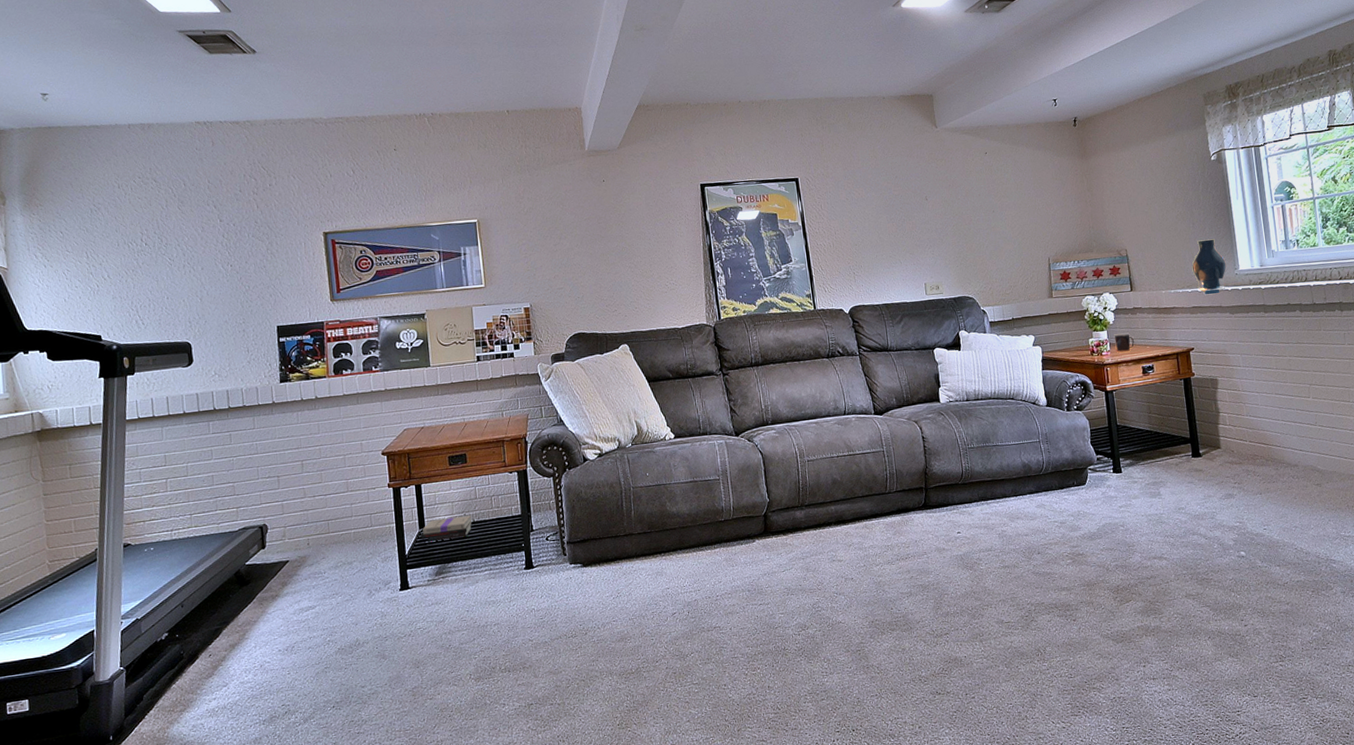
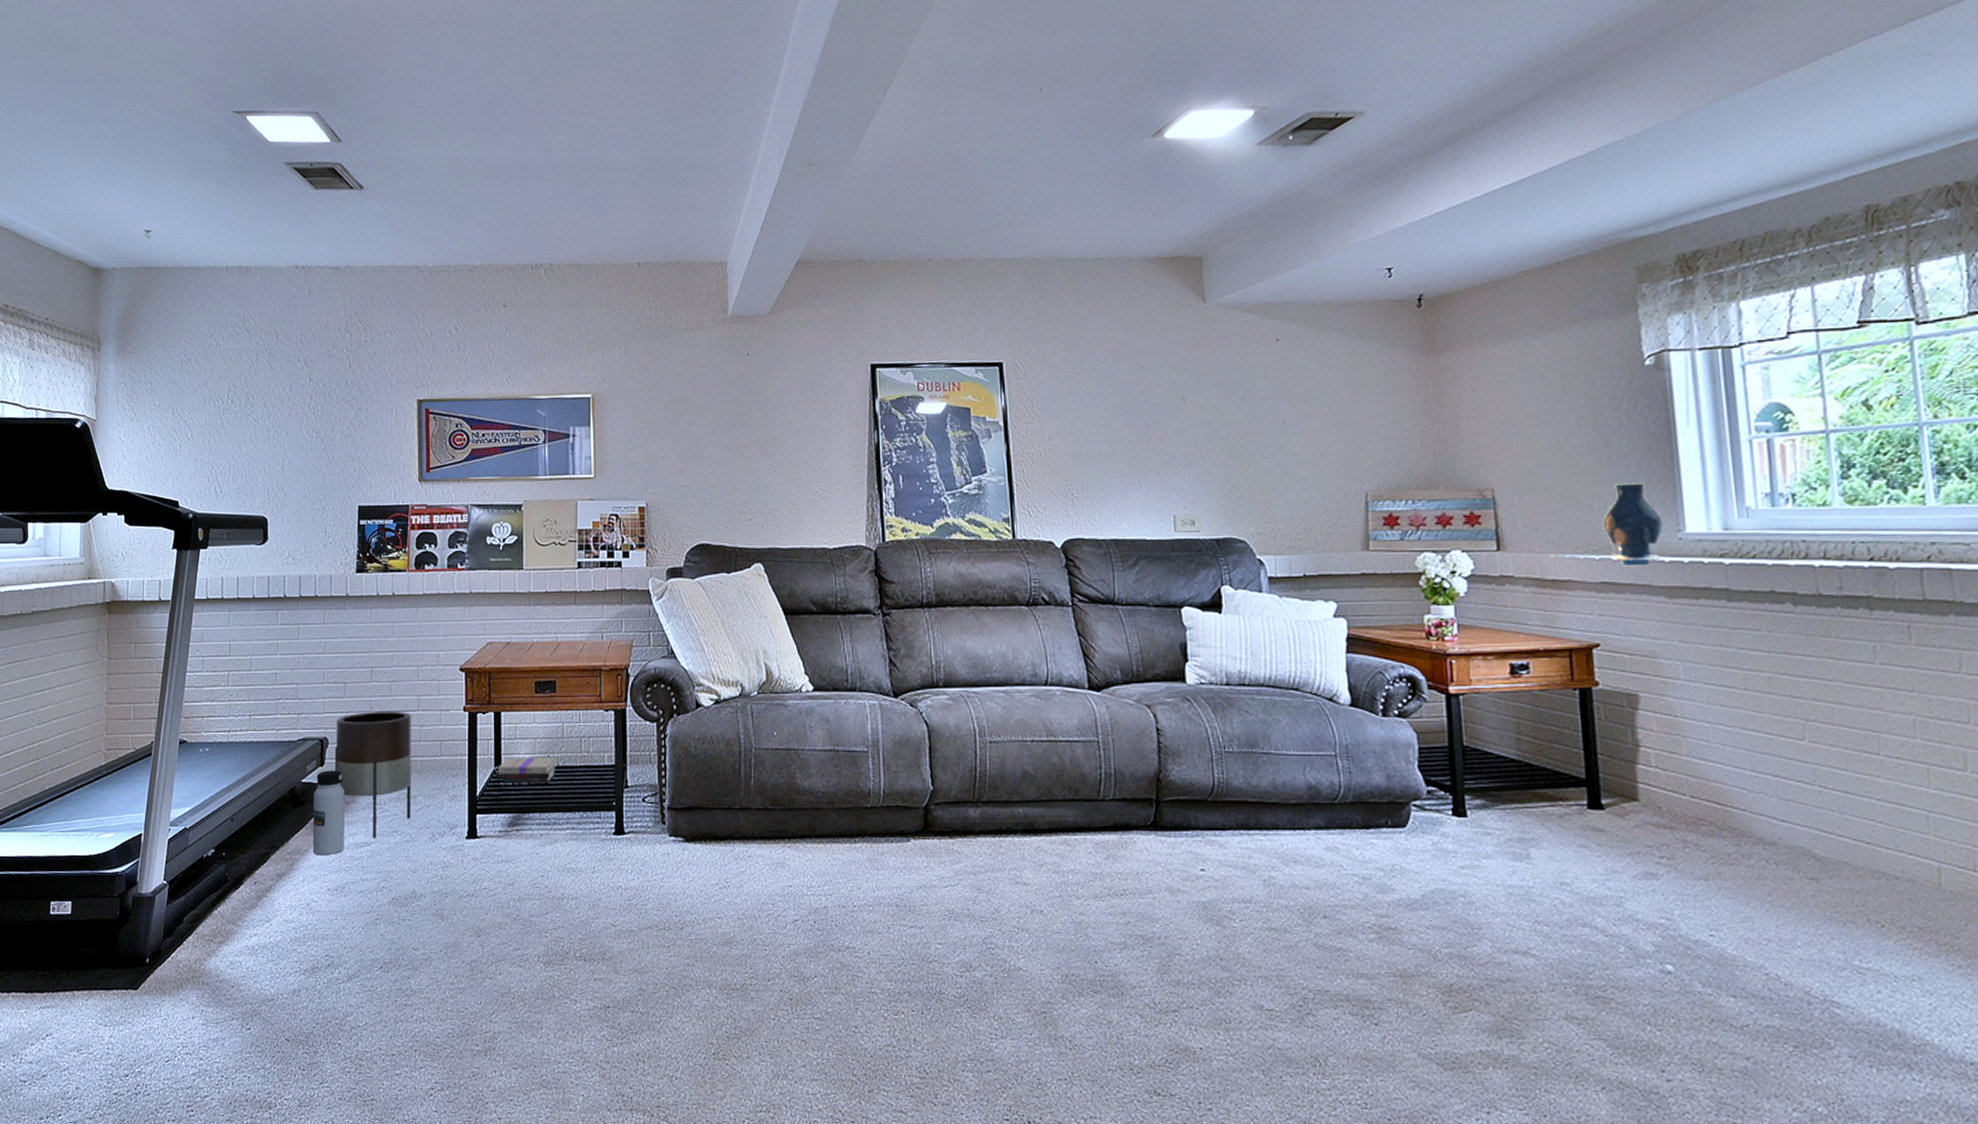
water bottle: none [258,550,291,624] -> present [312,770,344,856]
planter: none [273,494,350,602] -> present [334,711,412,838]
mug: present [1114,333,1134,353] -> none [1465,611,1499,639]

